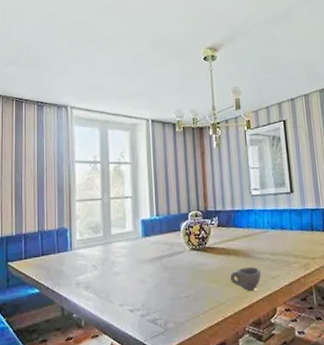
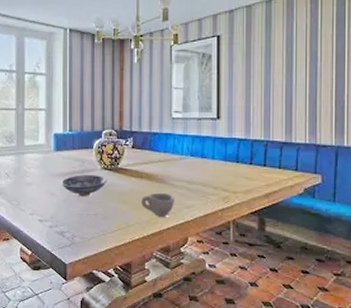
bowl: none [151,257,196,280] -> present [61,175,107,196]

